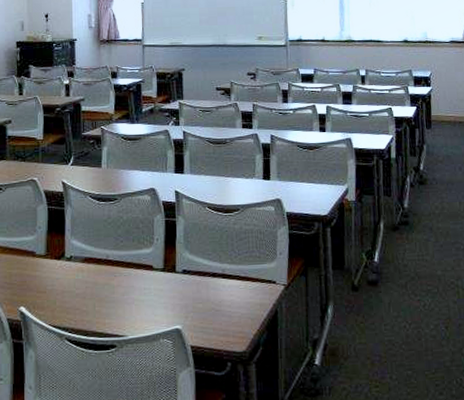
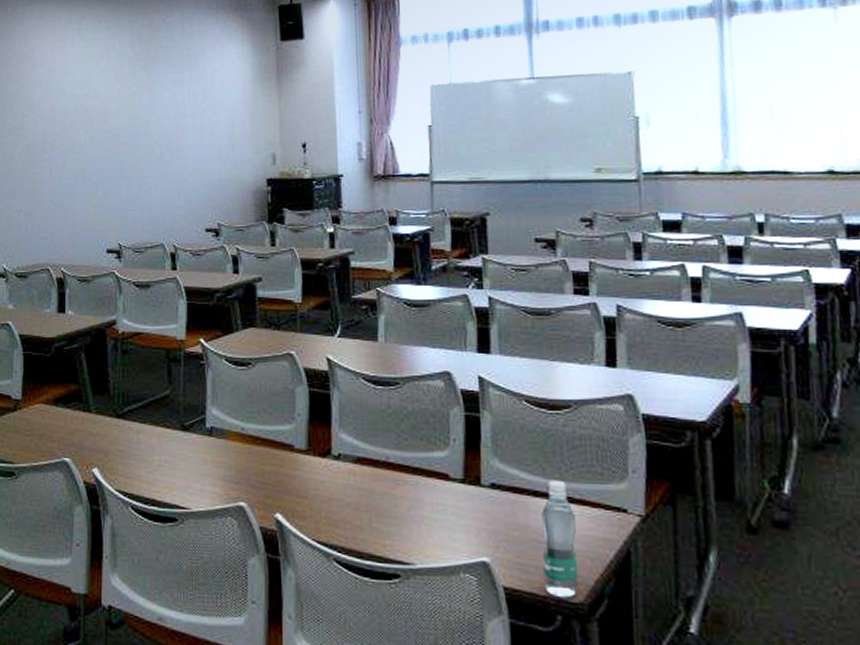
bottle: none [217,263,243,350] -> present [541,479,579,599]

